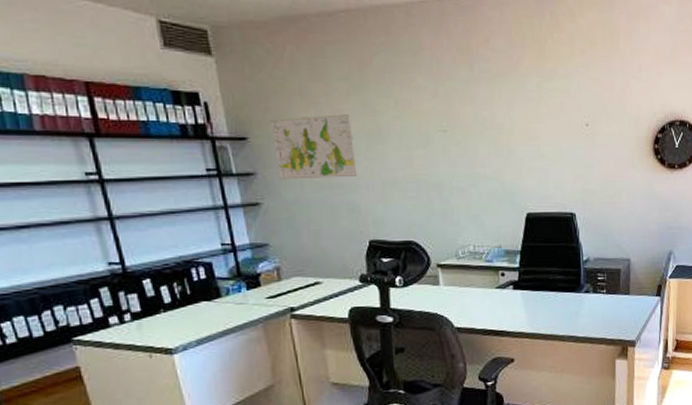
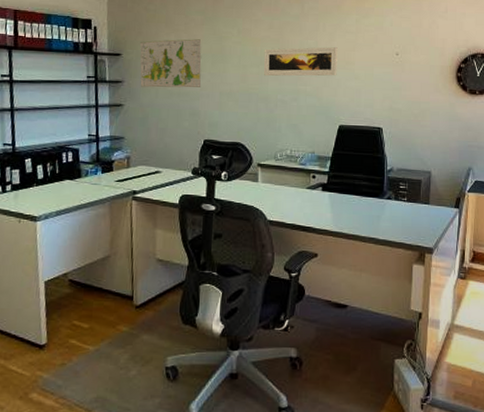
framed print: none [430,119,520,159] -> present [263,47,338,76]

